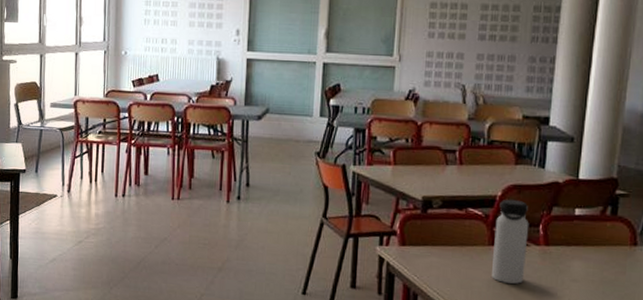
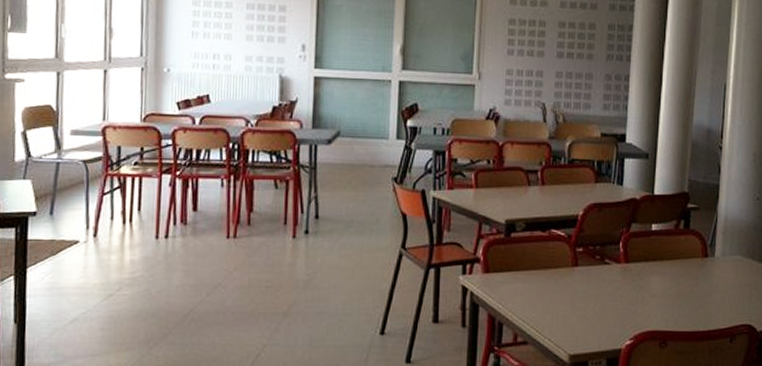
water bottle: present [492,199,529,284] -> none [576,218,610,304]

